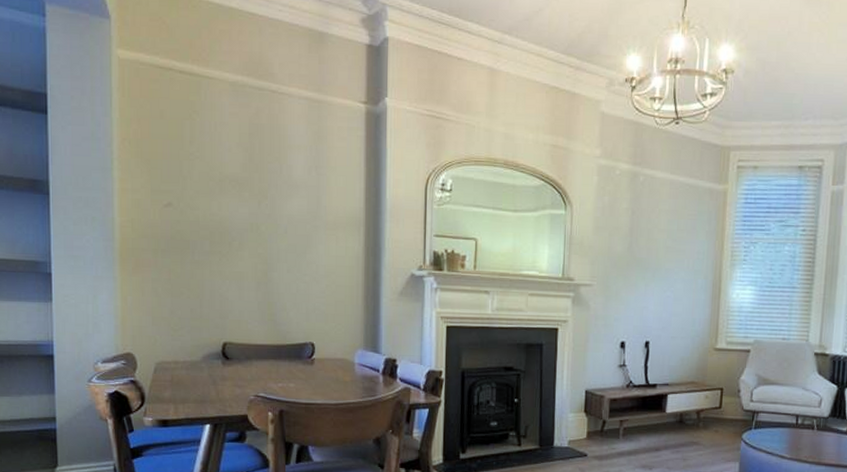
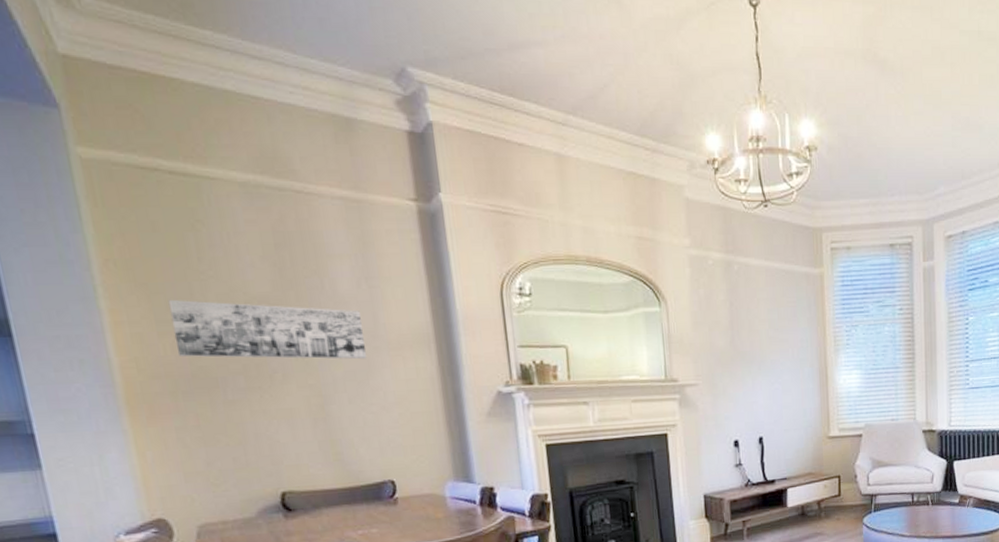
wall art: none [163,173,308,236] -> present [168,299,367,360]

